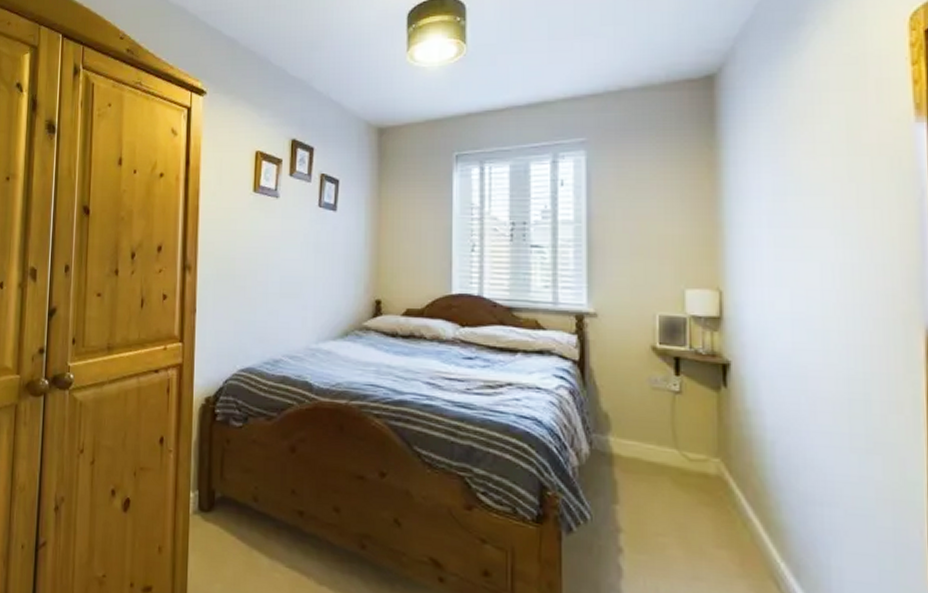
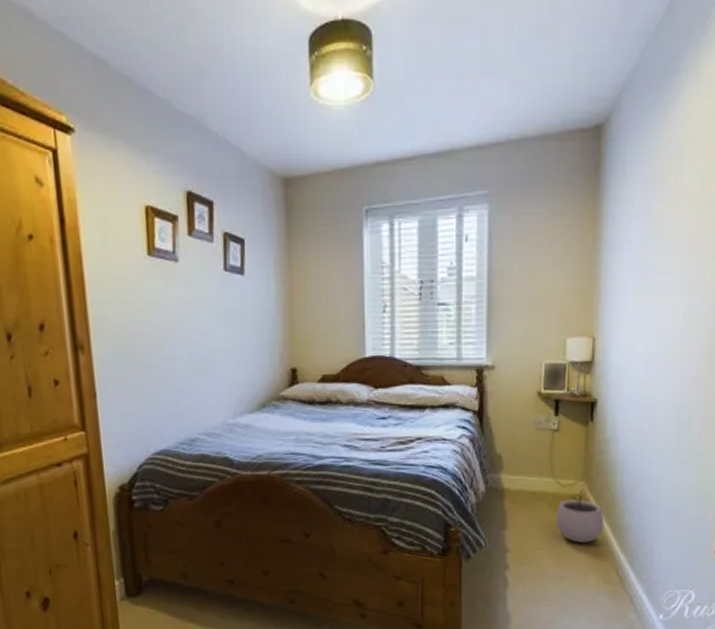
plant pot: none [683,468,753,538] -> present [555,489,604,543]

